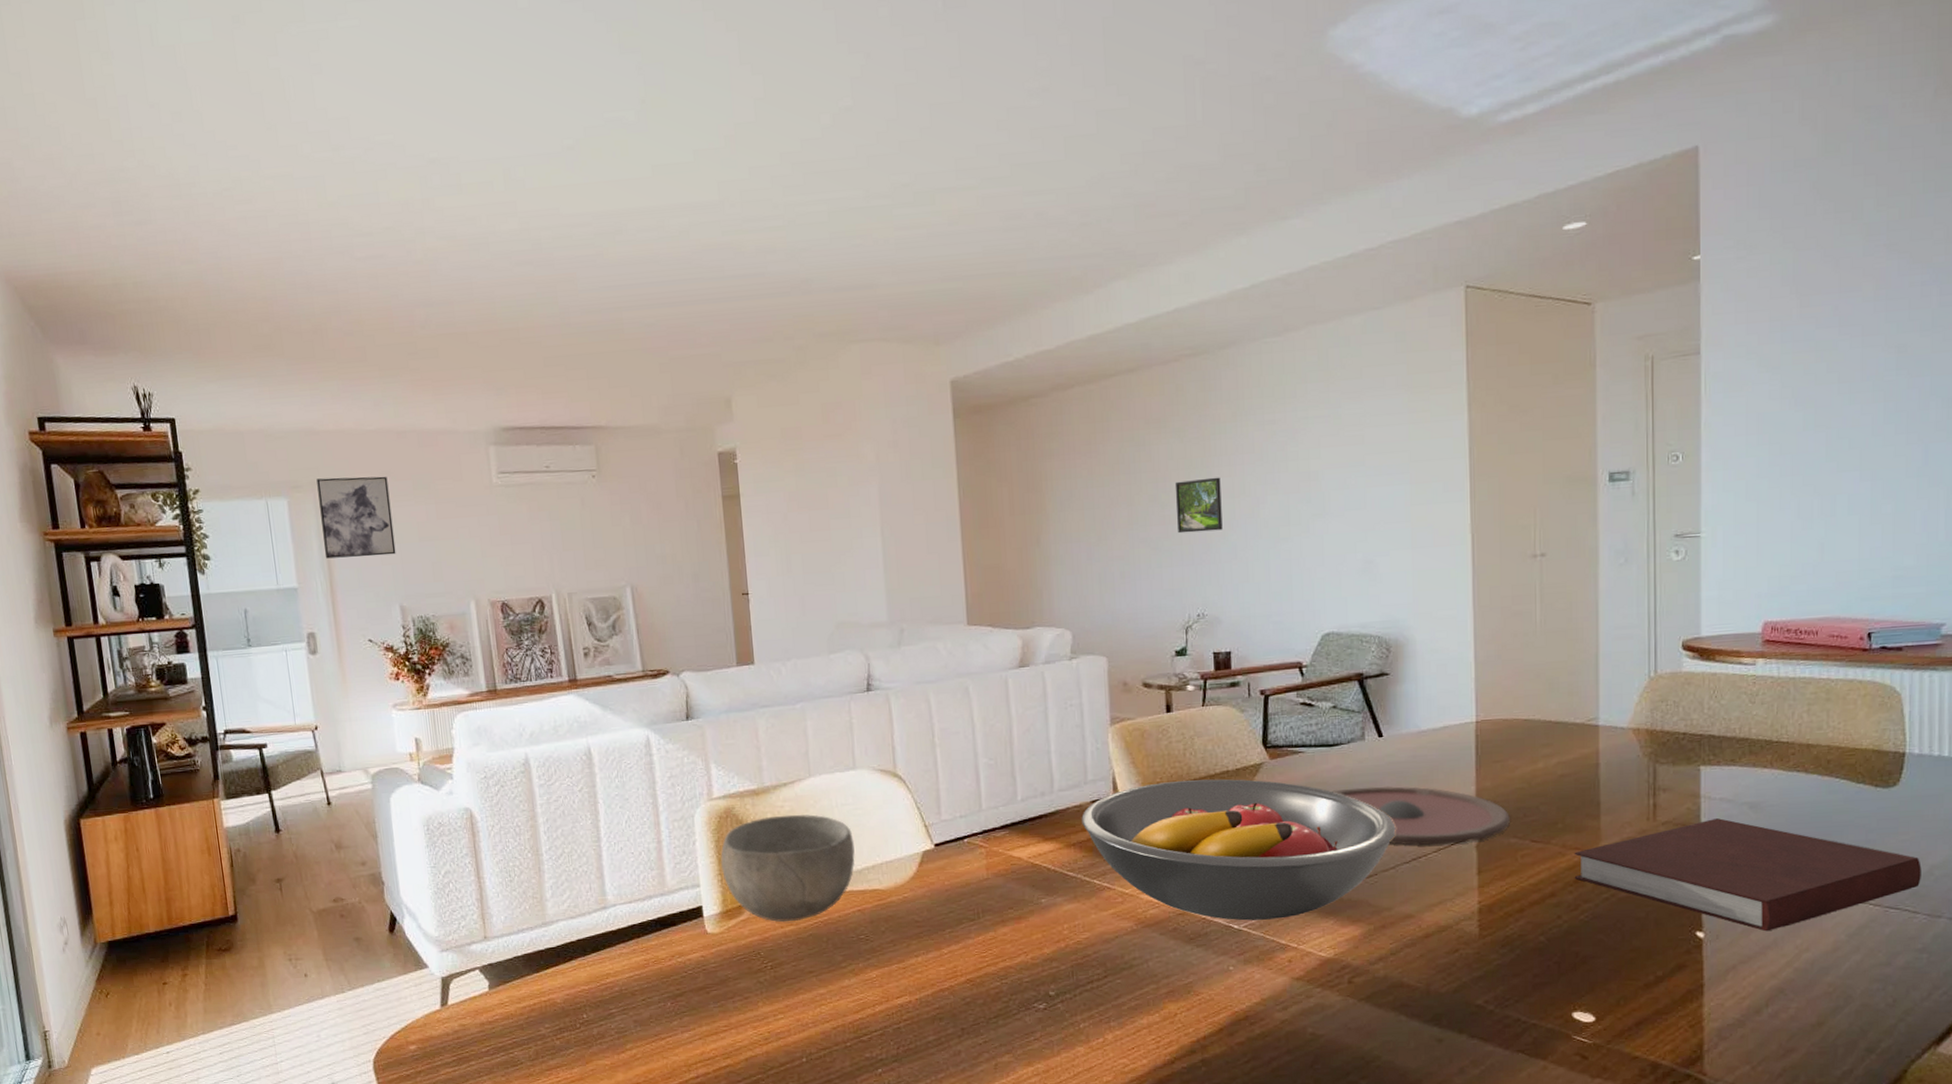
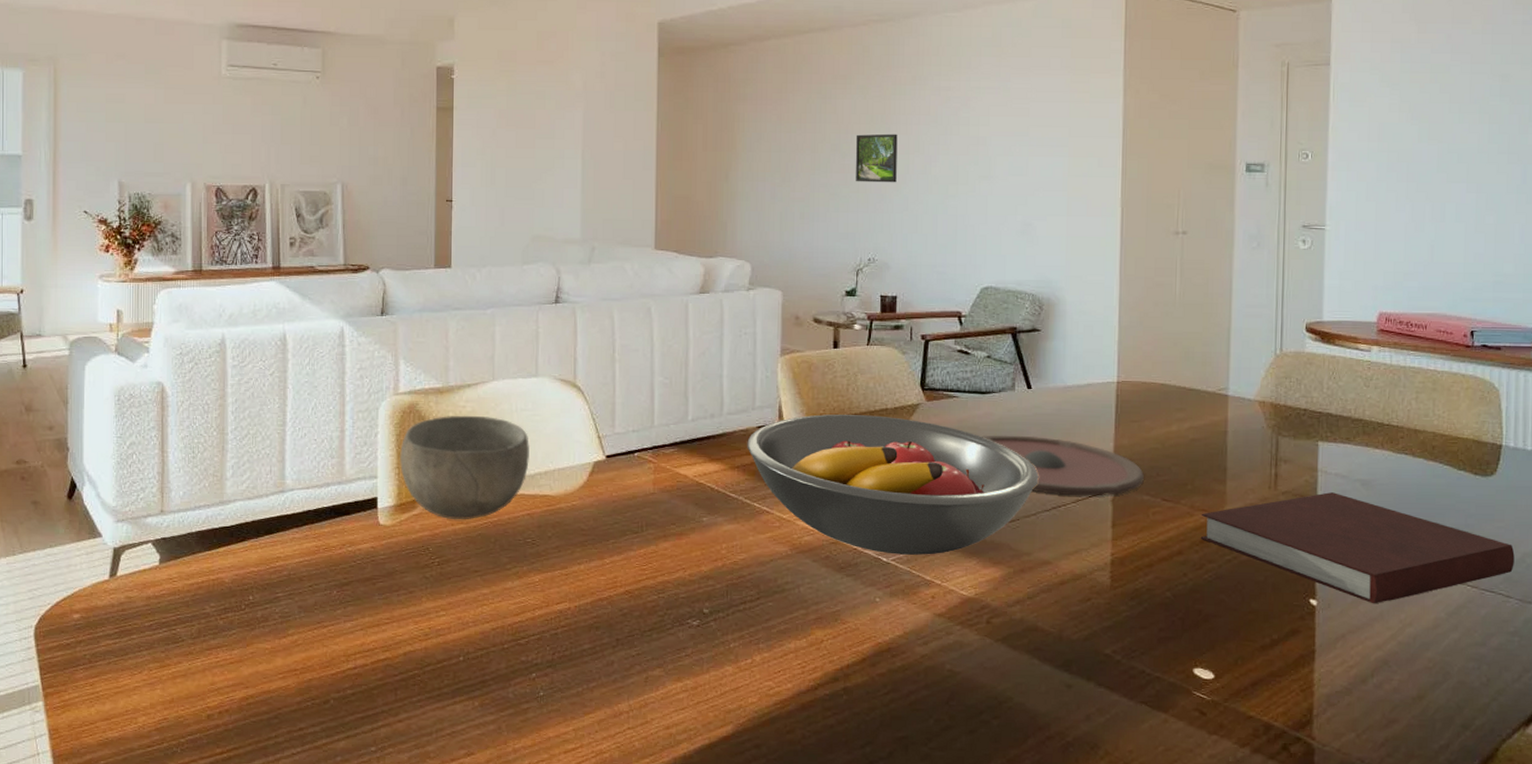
wall art: present [316,476,396,559] -> none [52,54,122,133]

